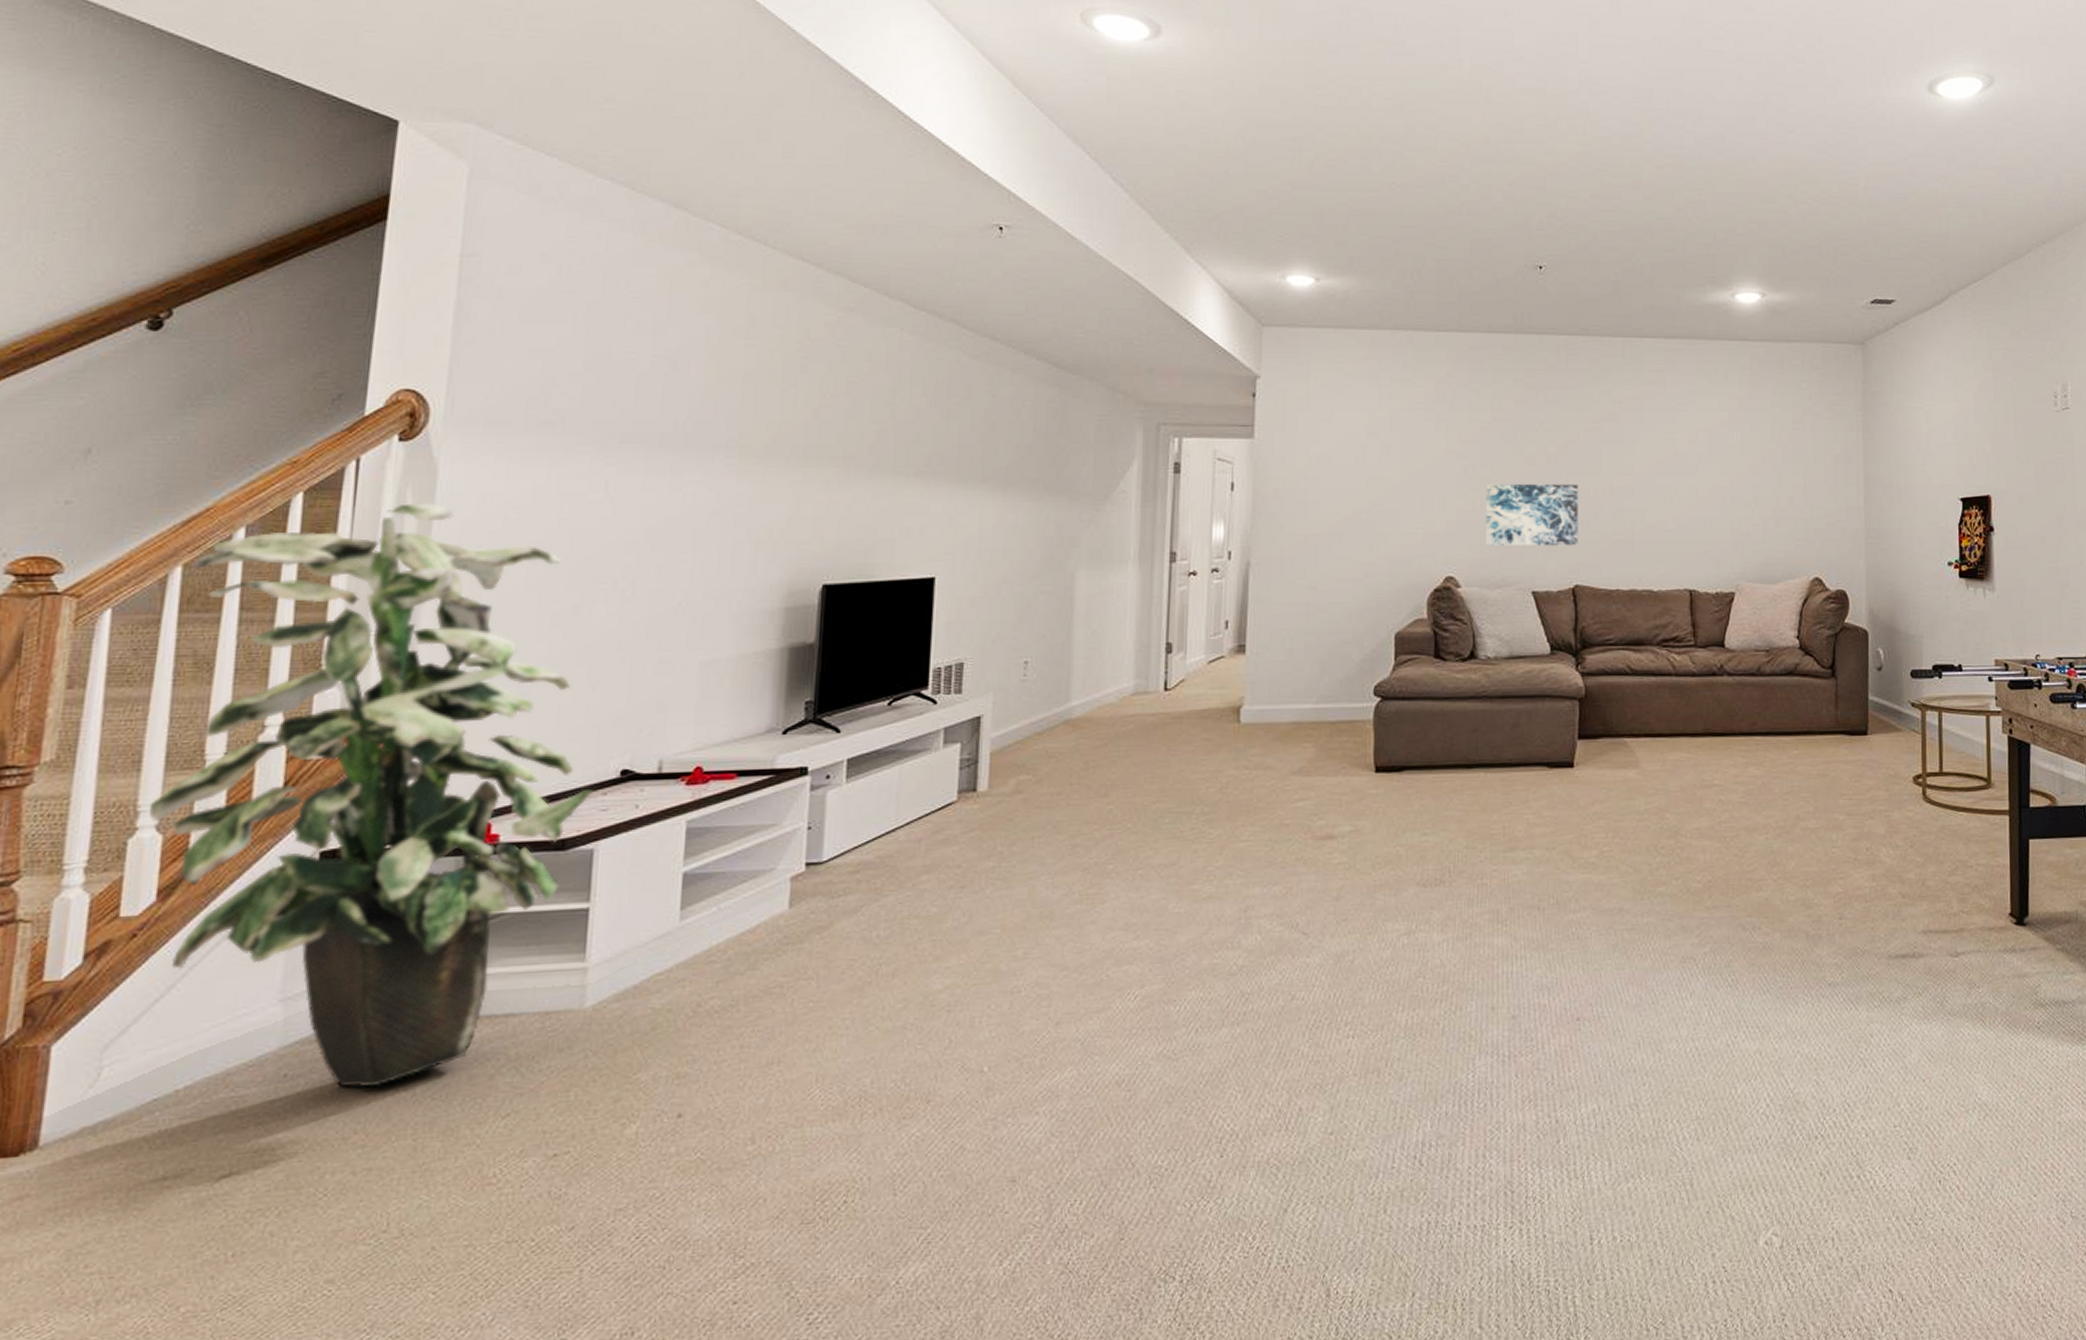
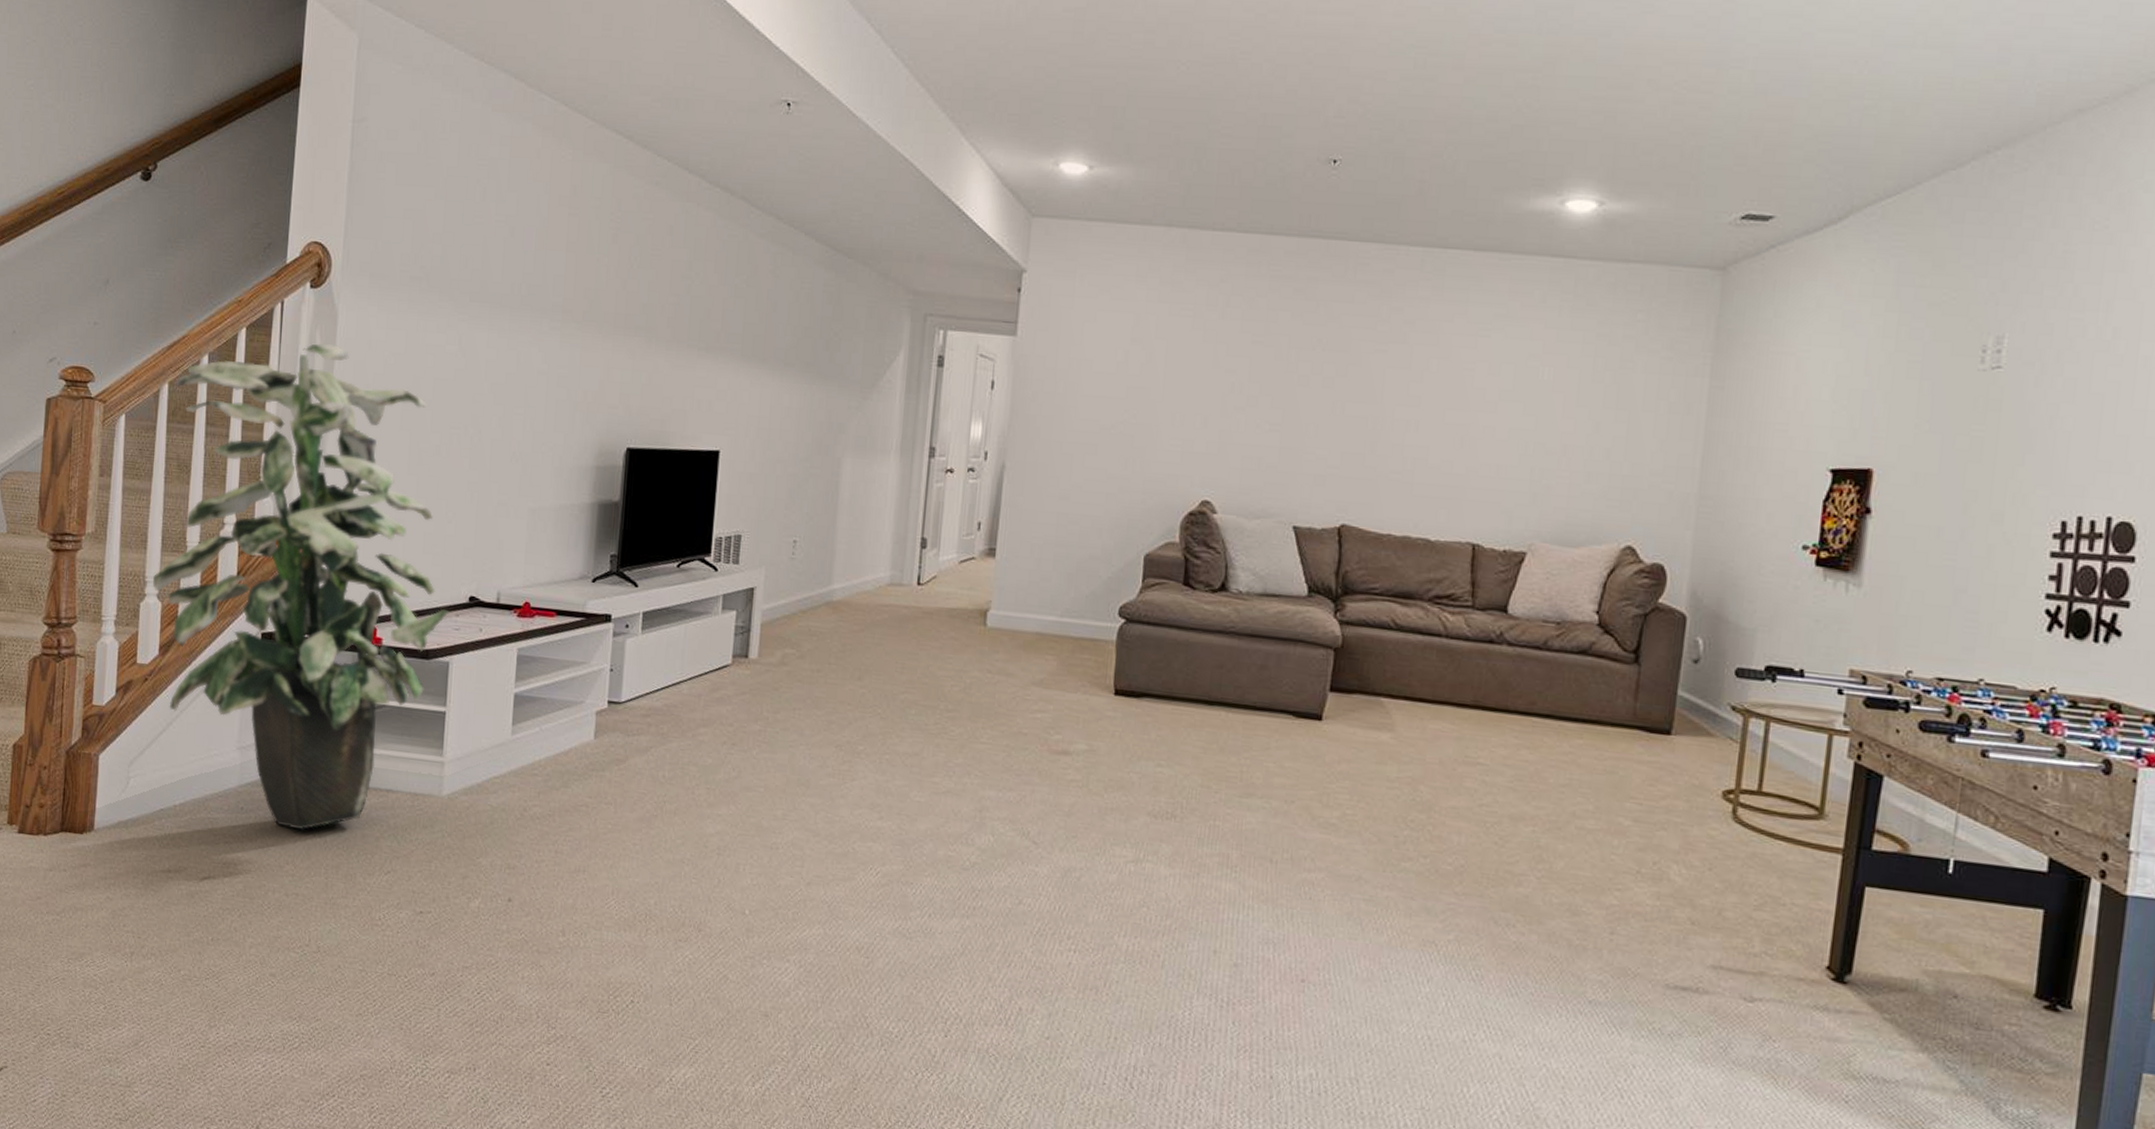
wall art: present [1485,483,1578,546] -> none [1246,403,1355,481]

